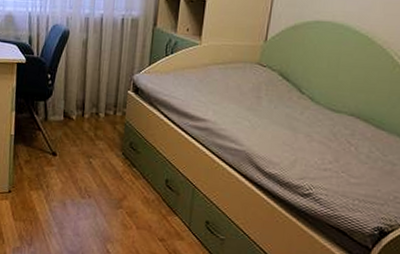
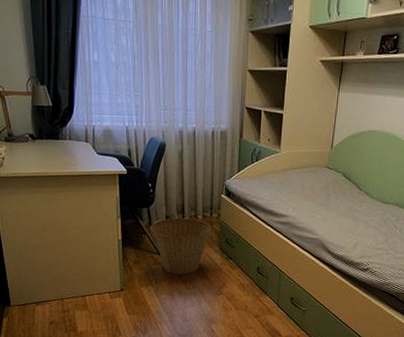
basket: none [45,114,115,180] -> present [149,218,212,274]

